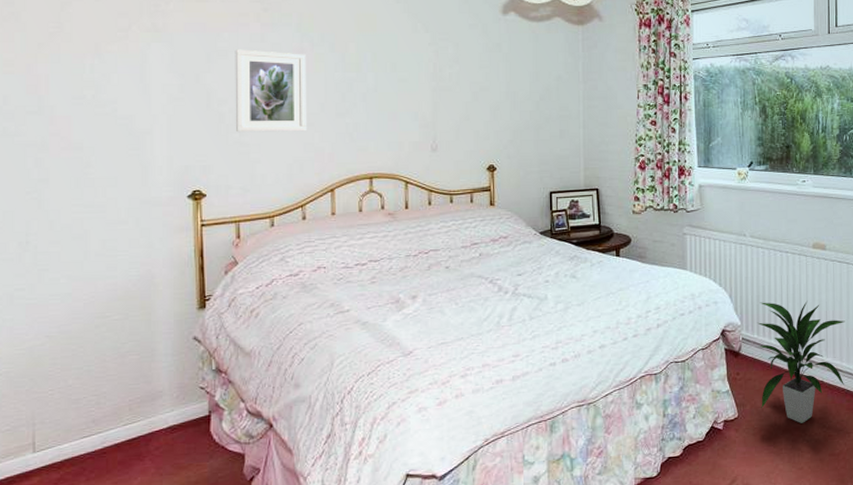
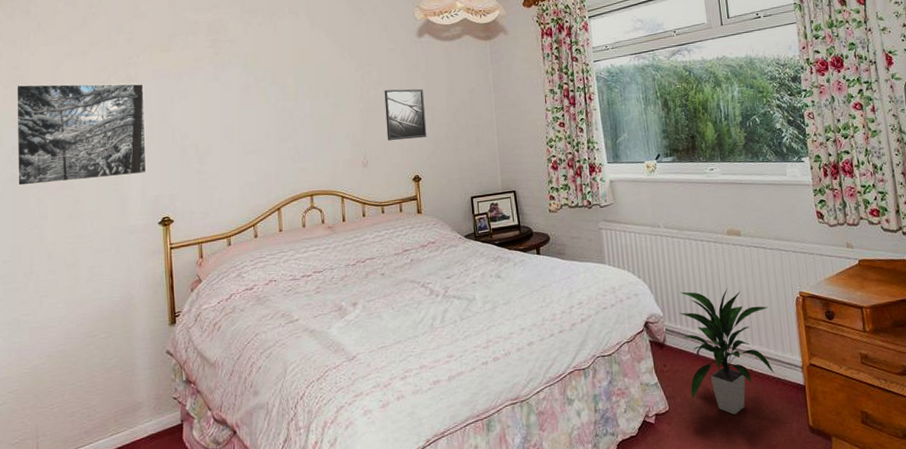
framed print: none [9,23,175,142] -> present [16,83,147,186]
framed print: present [235,49,306,133] -> none [193,89,255,163]
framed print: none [460,68,506,126] -> present [384,88,427,140]

